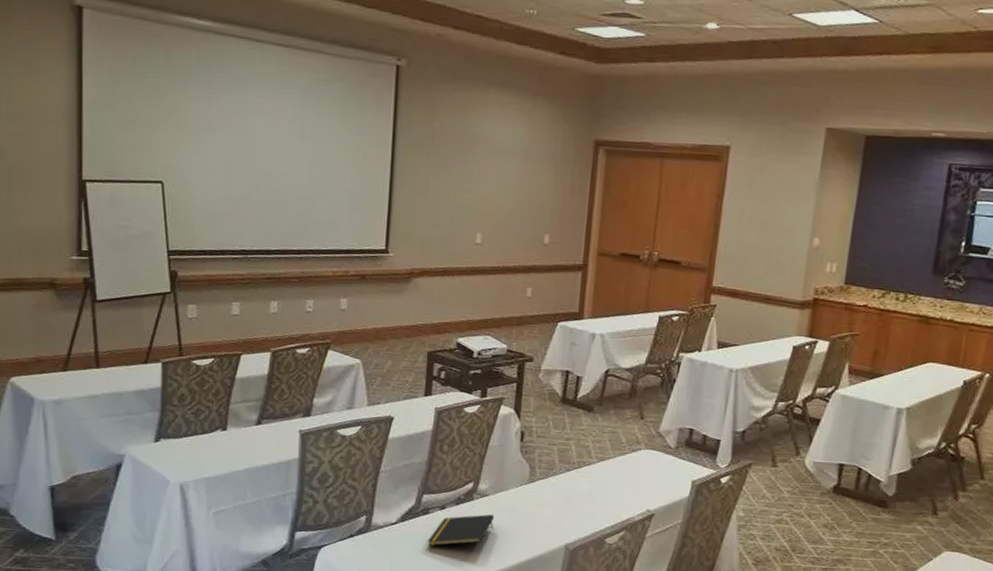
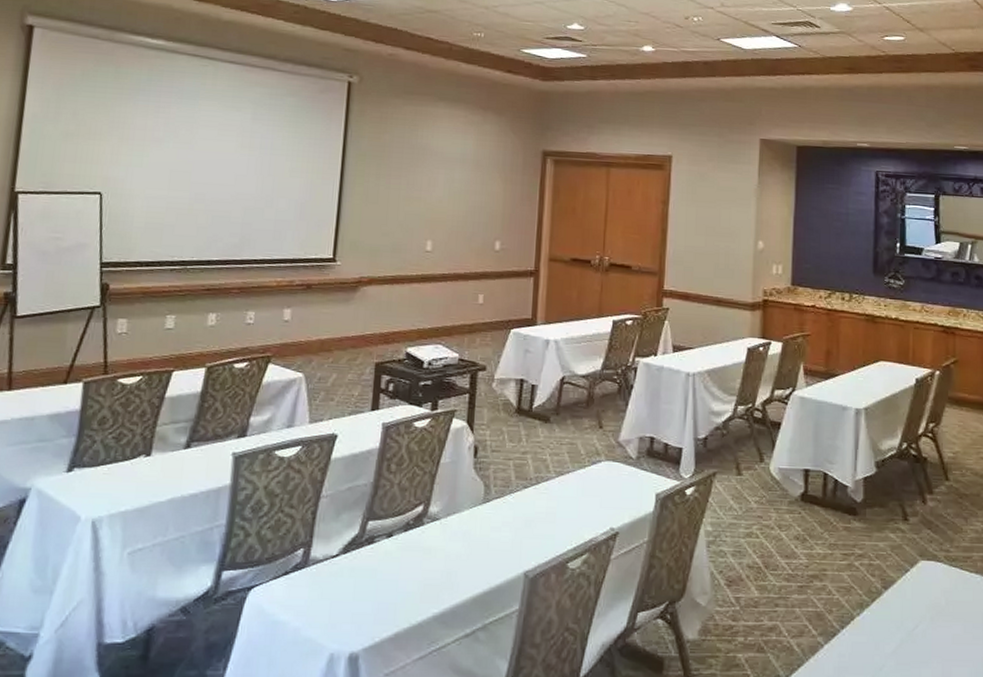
notepad: present [428,514,495,546] -> none [372,540,447,580]

